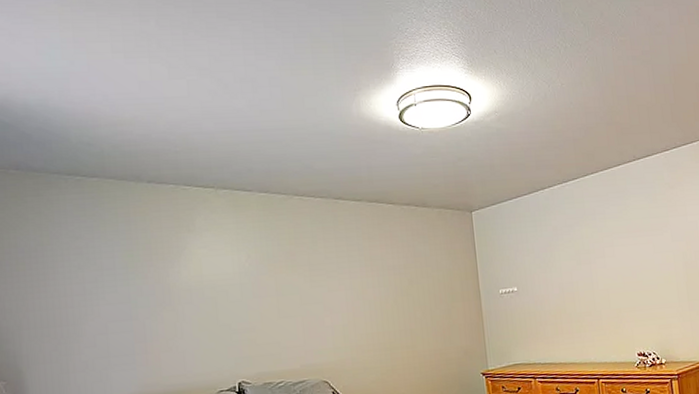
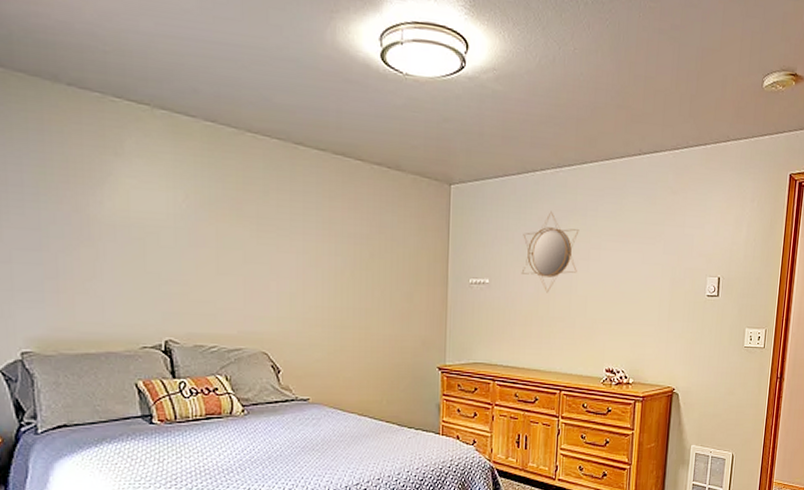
home mirror: none [541,220,596,292] -> present [521,211,580,293]

